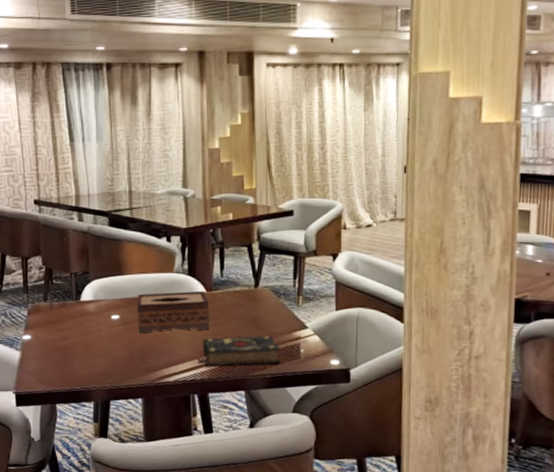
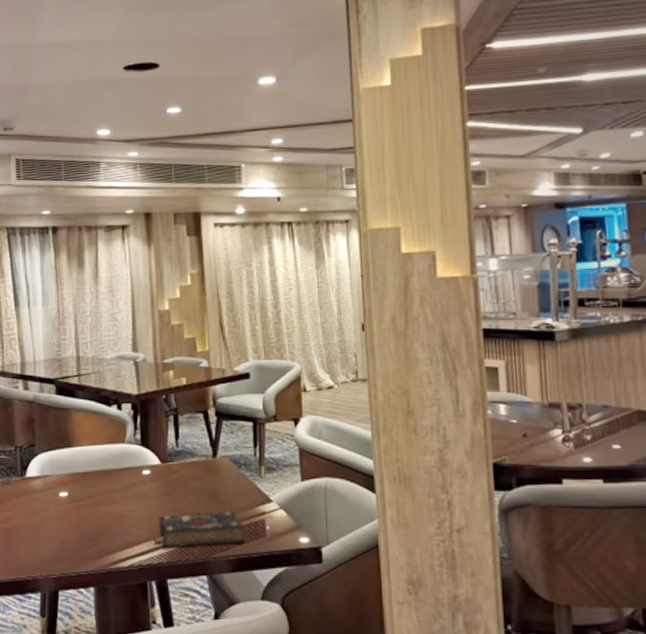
tissue box: present [137,290,210,334] -> none [87,462,166,512]

